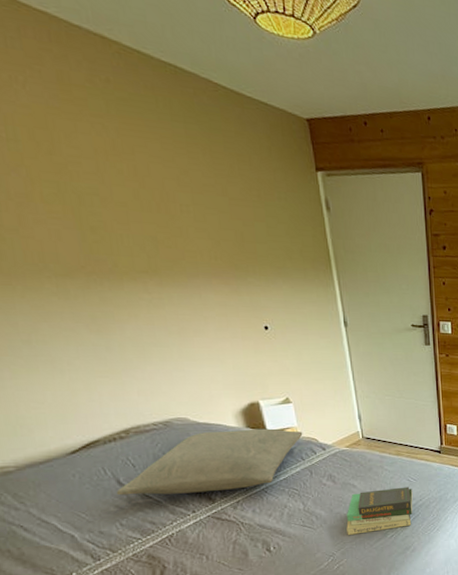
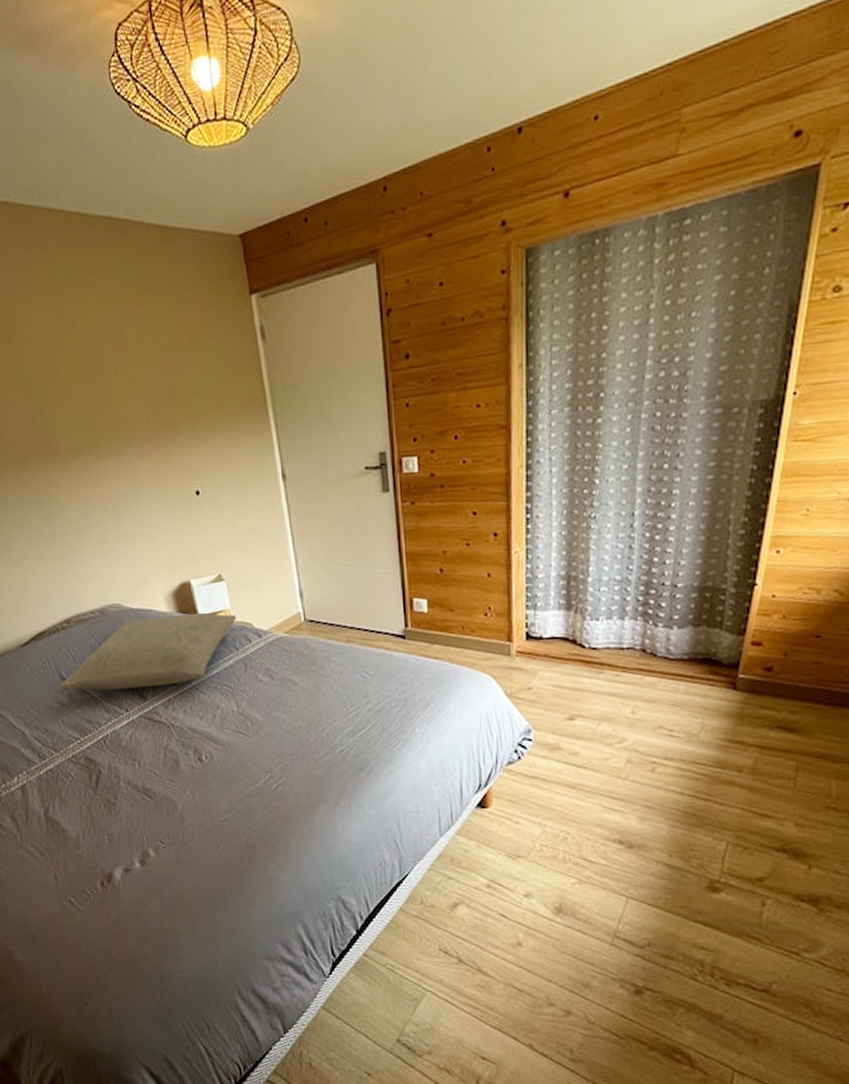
books: present [346,487,413,535] -> none [286,685,369,746]

